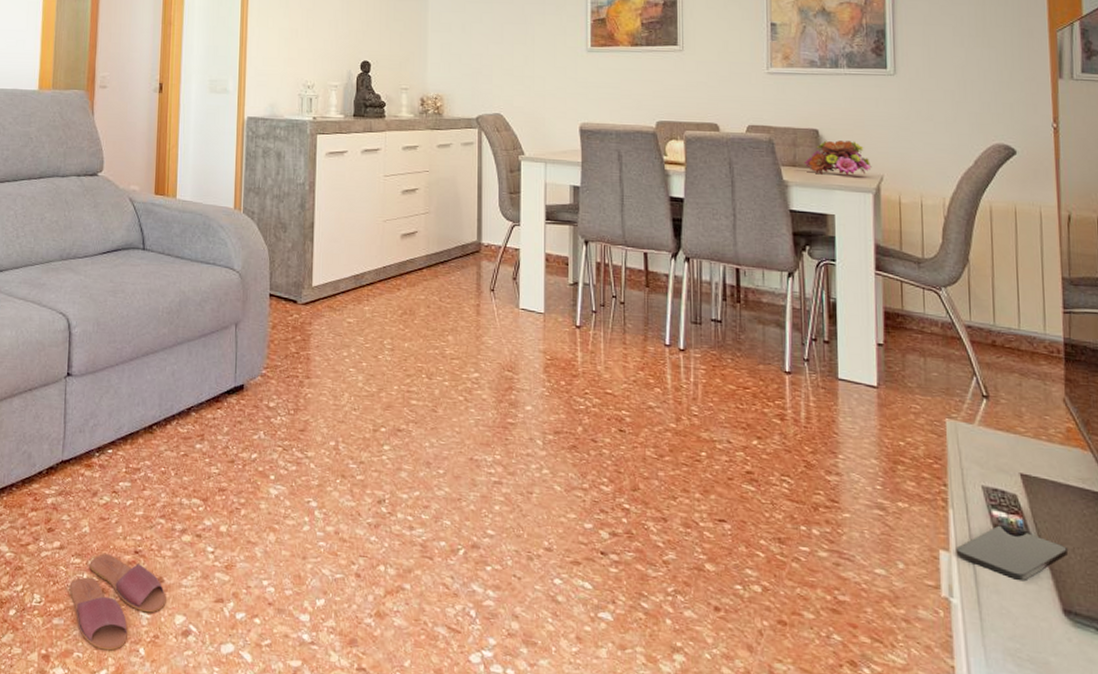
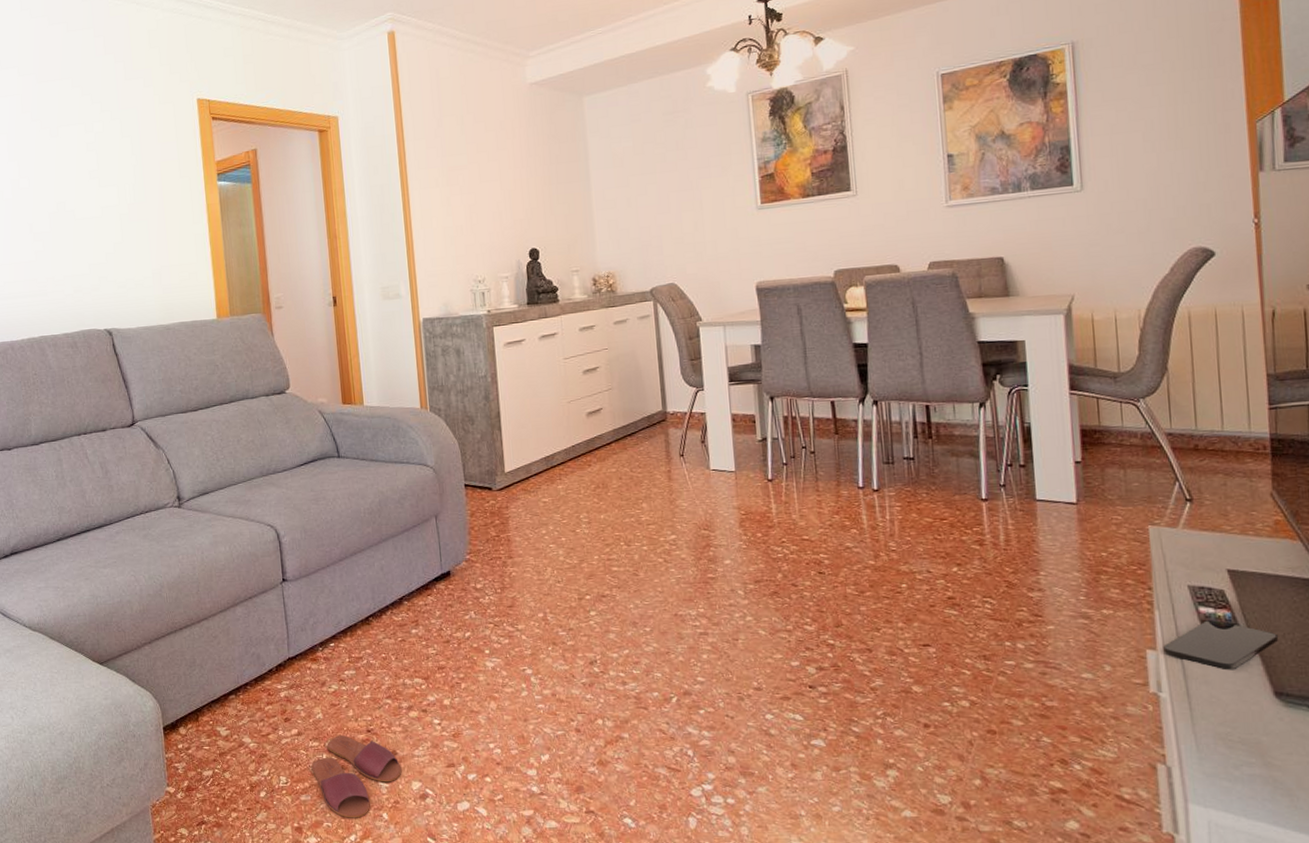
flower bouquet: present [804,140,872,176] -> none [990,264,1062,303]

